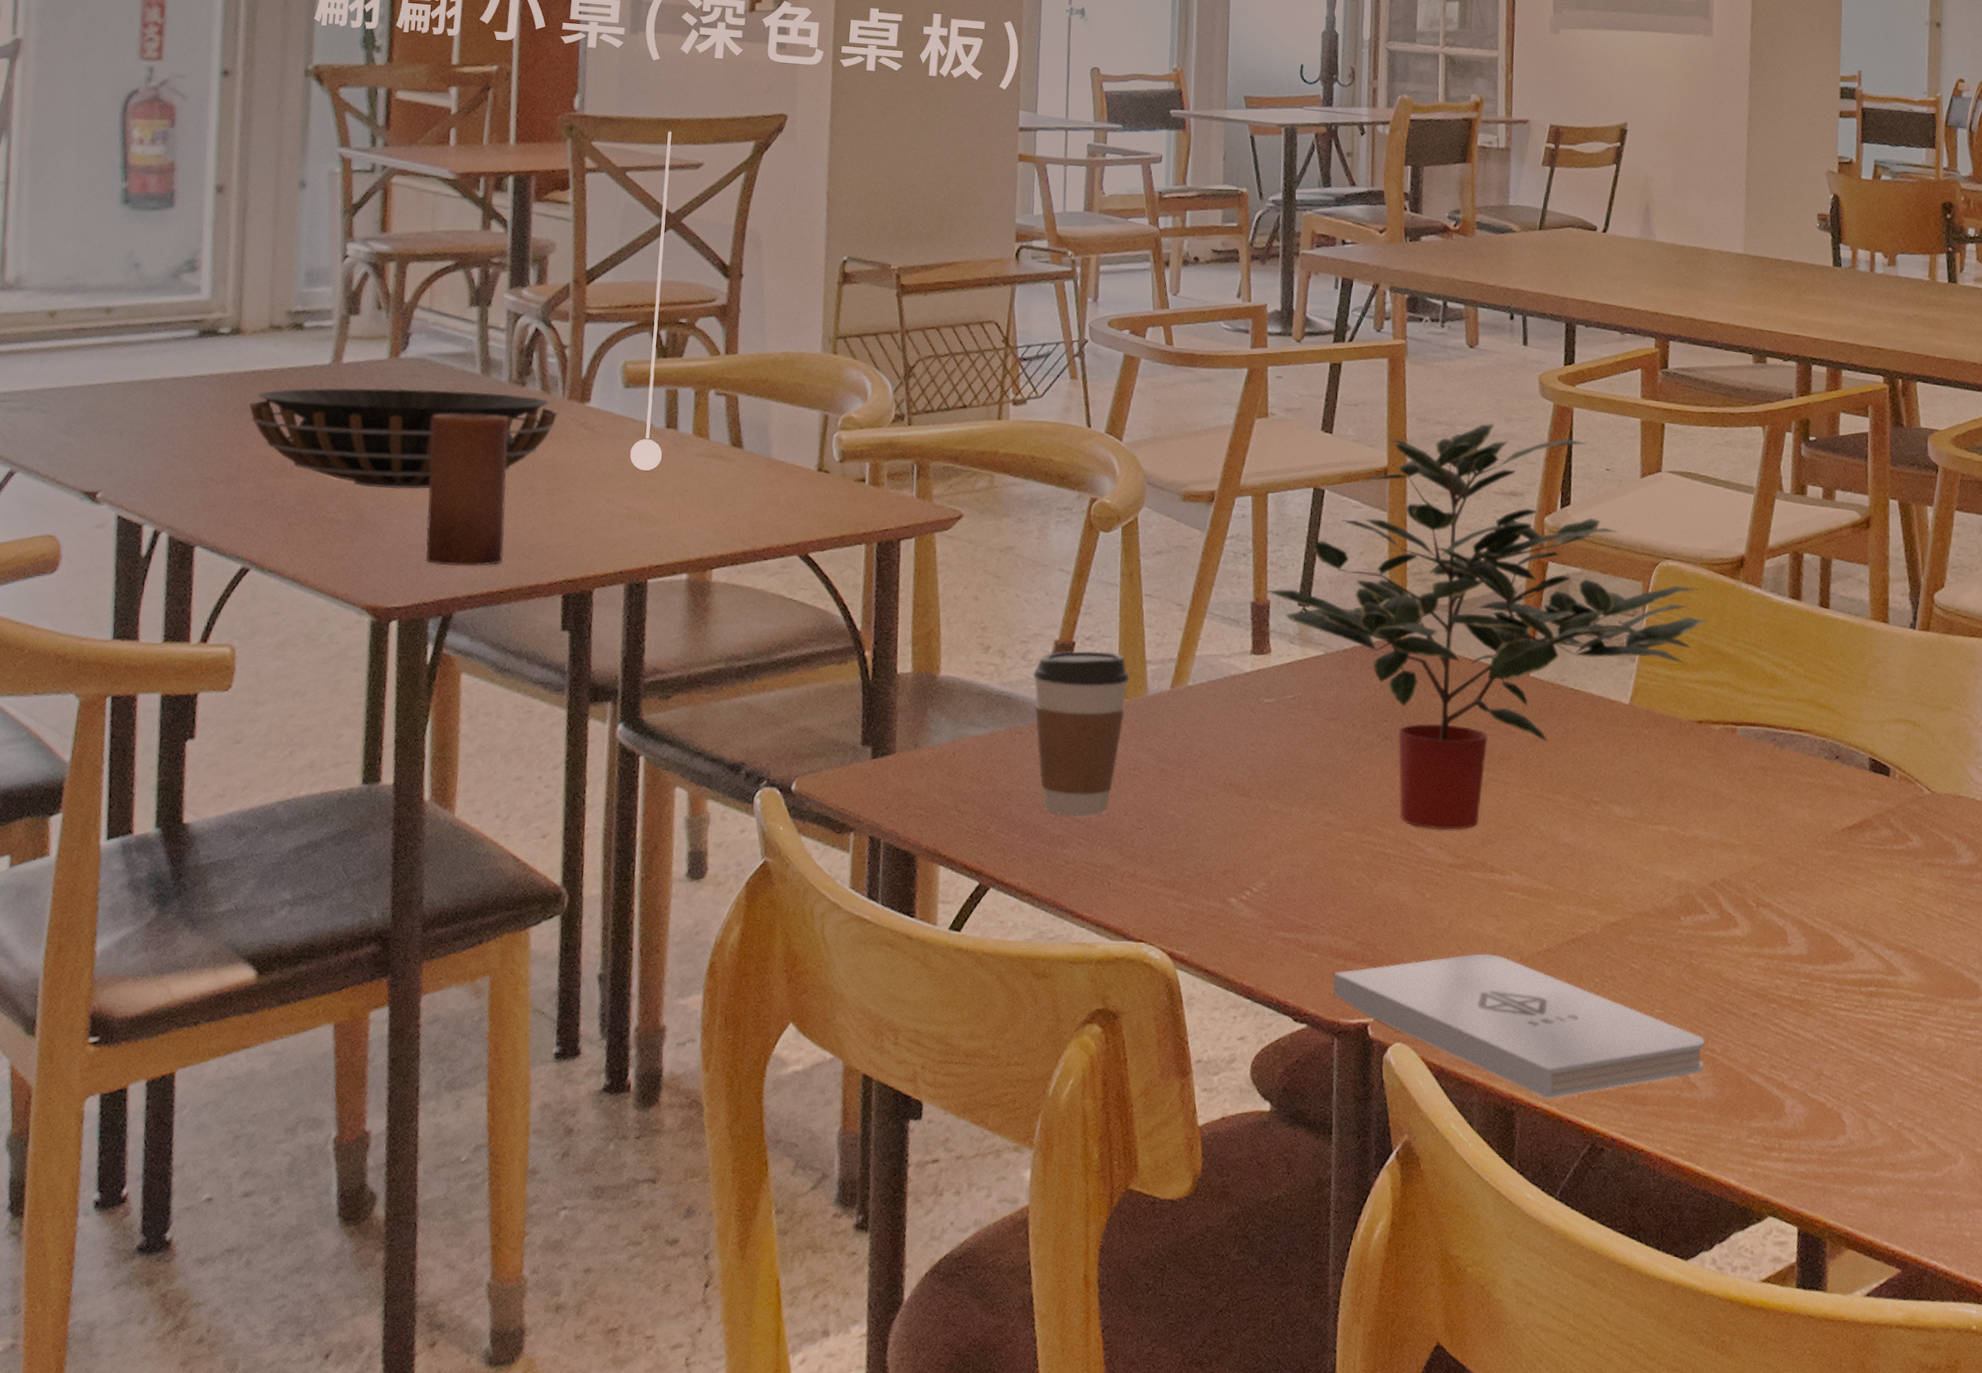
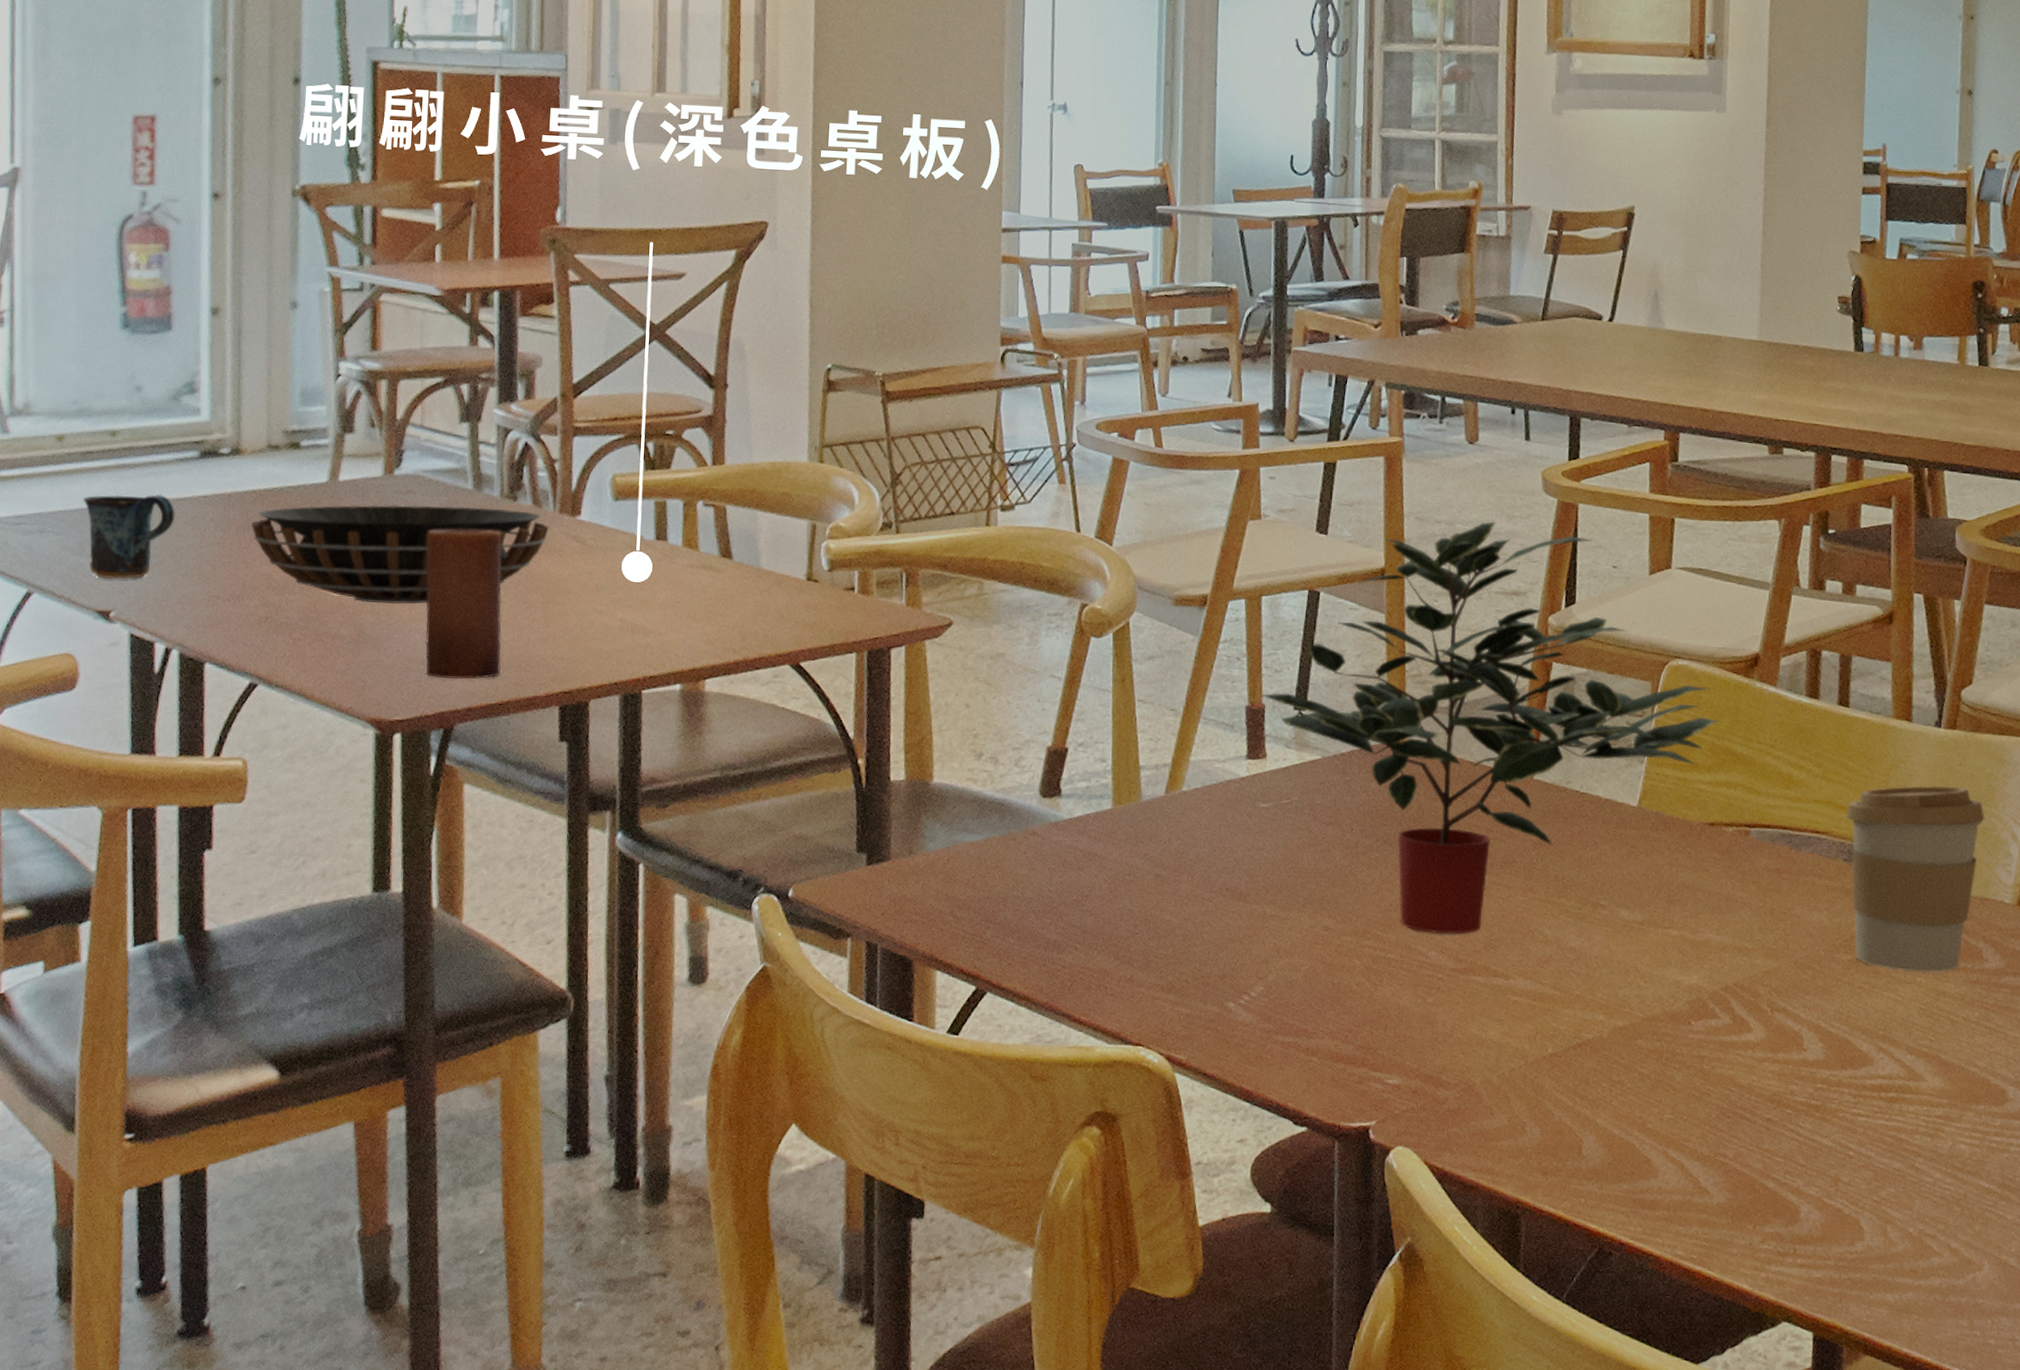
mug: none [73,373,170,460] -> present [83,494,175,580]
coffee cup: present [1033,650,1130,817] -> none [1026,756,1124,923]
notepad: present [1333,953,1705,1099] -> none [1333,1058,1717,1203]
coffee cup: none [1827,685,1957,869] -> present [1846,785,1985,973]

